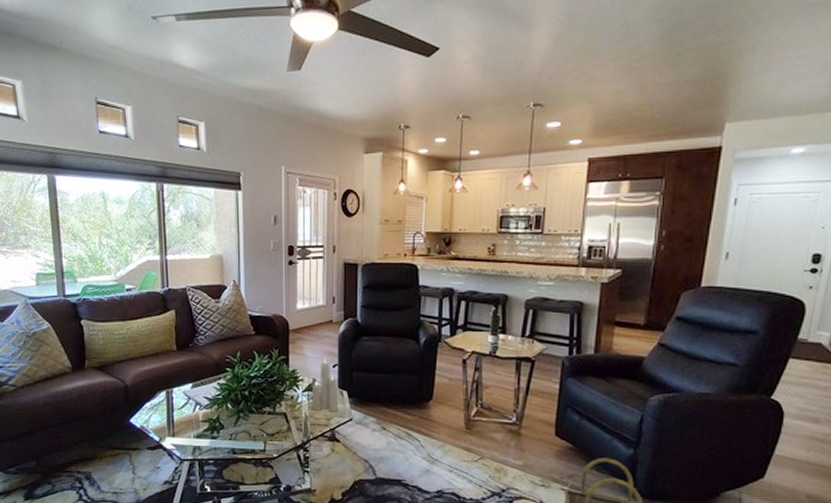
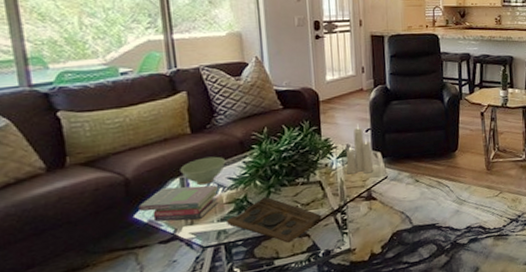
books: none [134,399,195,433] -> present [138,185,218,222]
bowl: none [166,374,204,401] -> present [180,156,226,186]
decorative tray: none [200,420,285,471] -> present [225,196,322,244]

